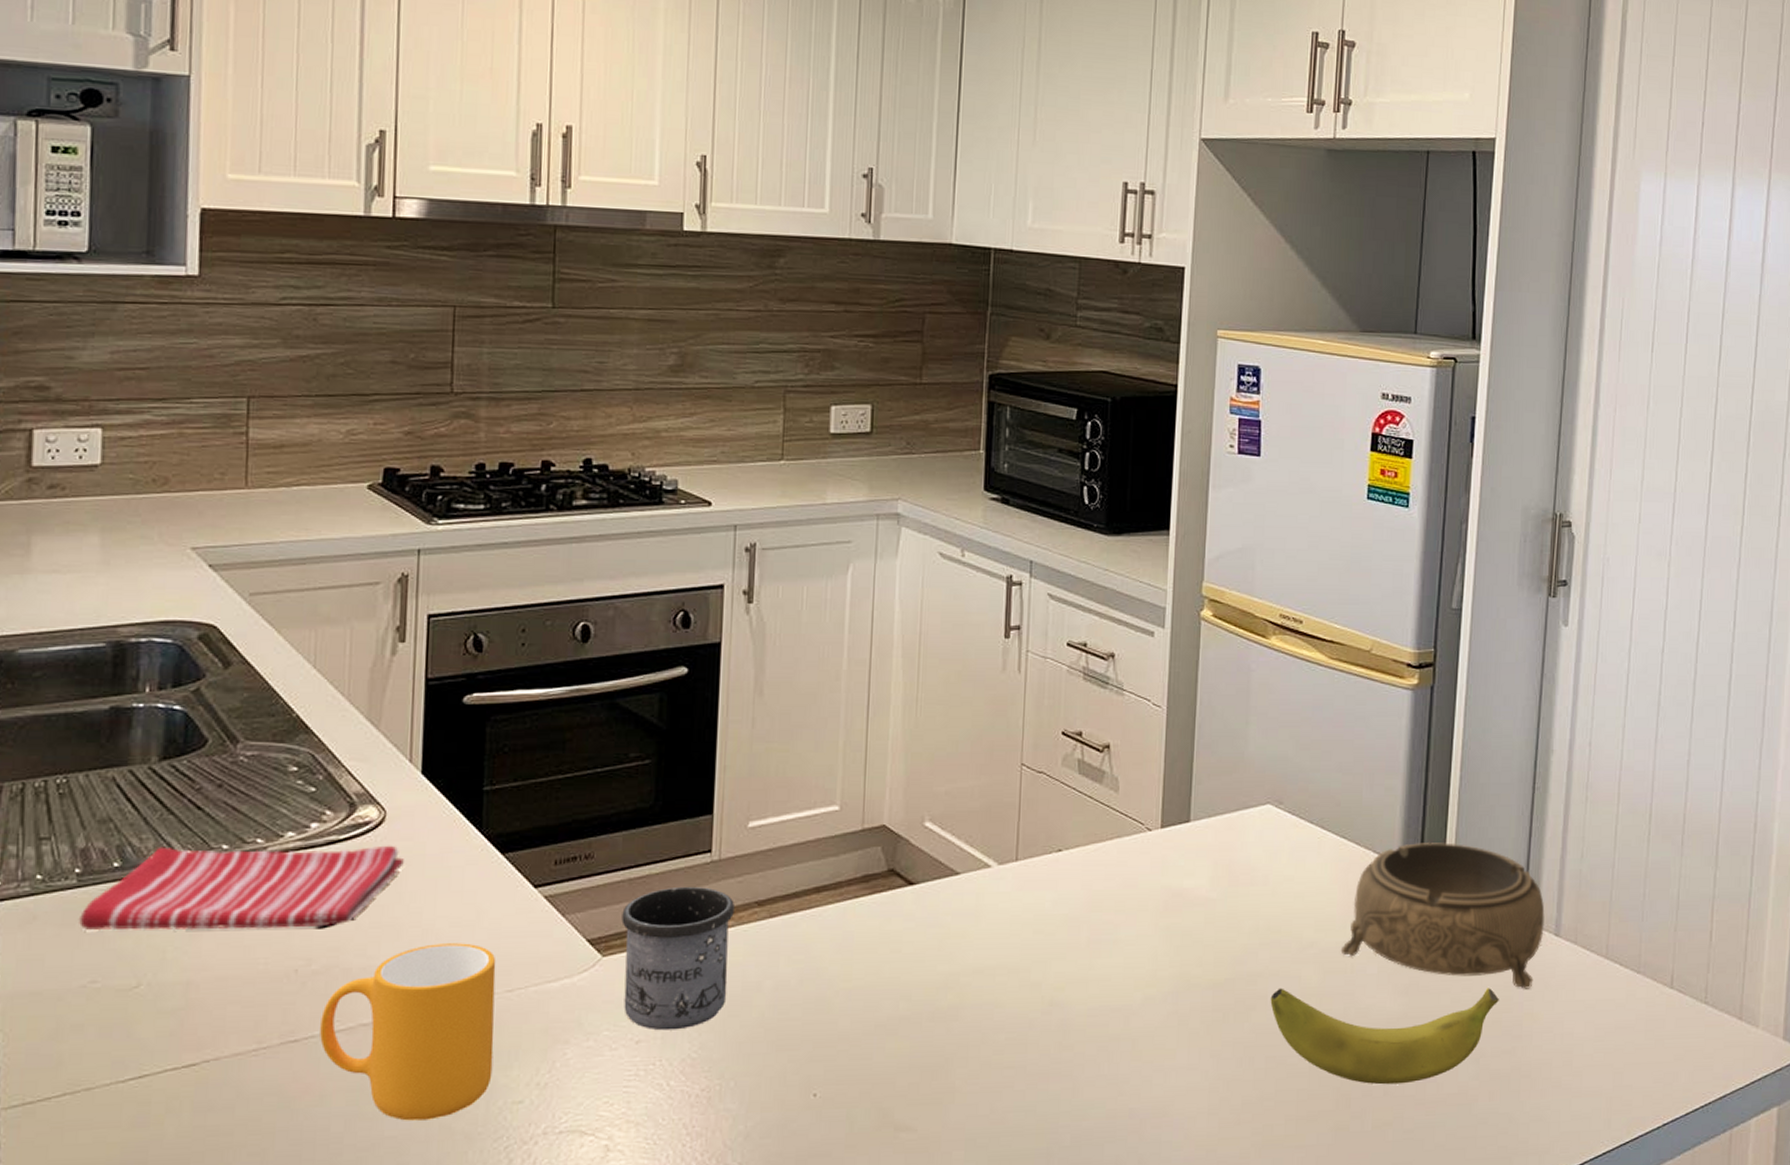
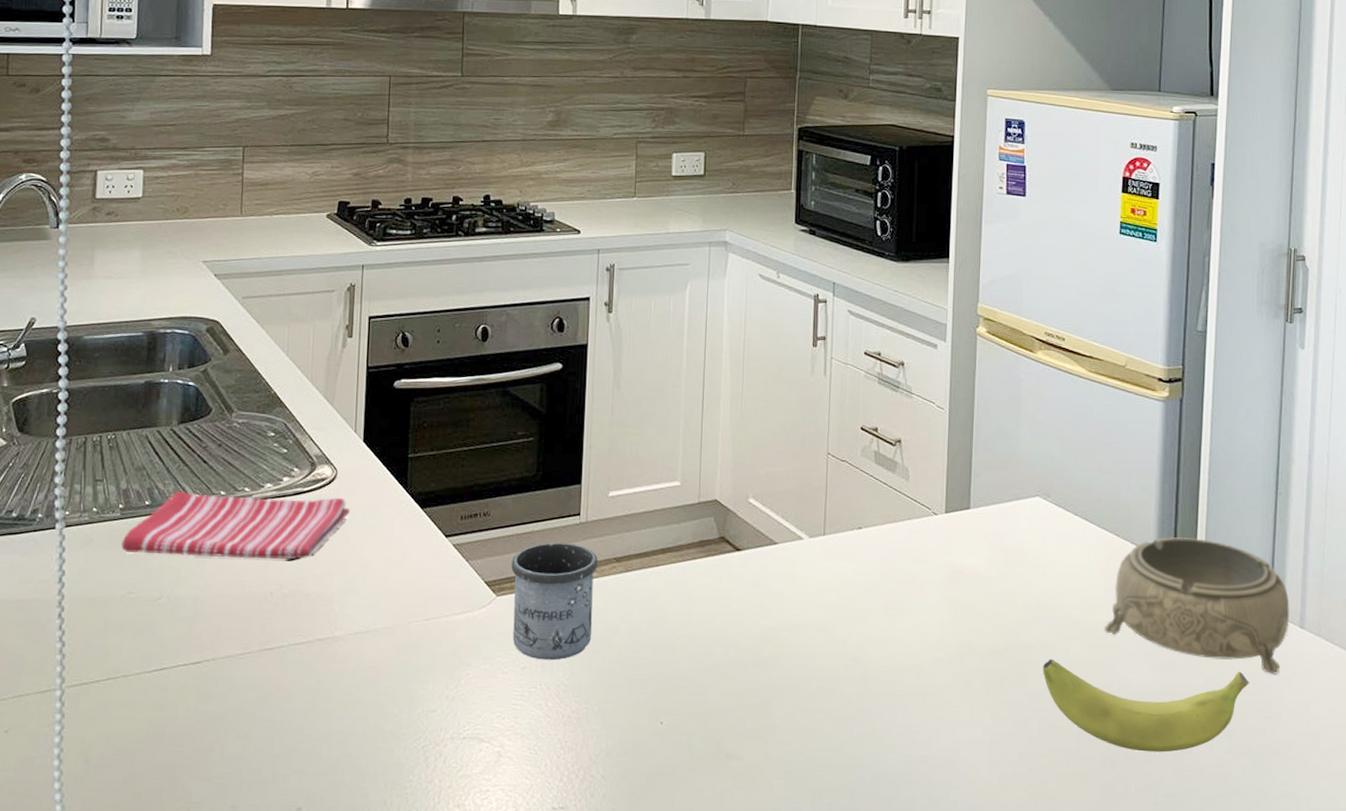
mug: present [320,943,496,1121] -> none [288,578,417,720]

